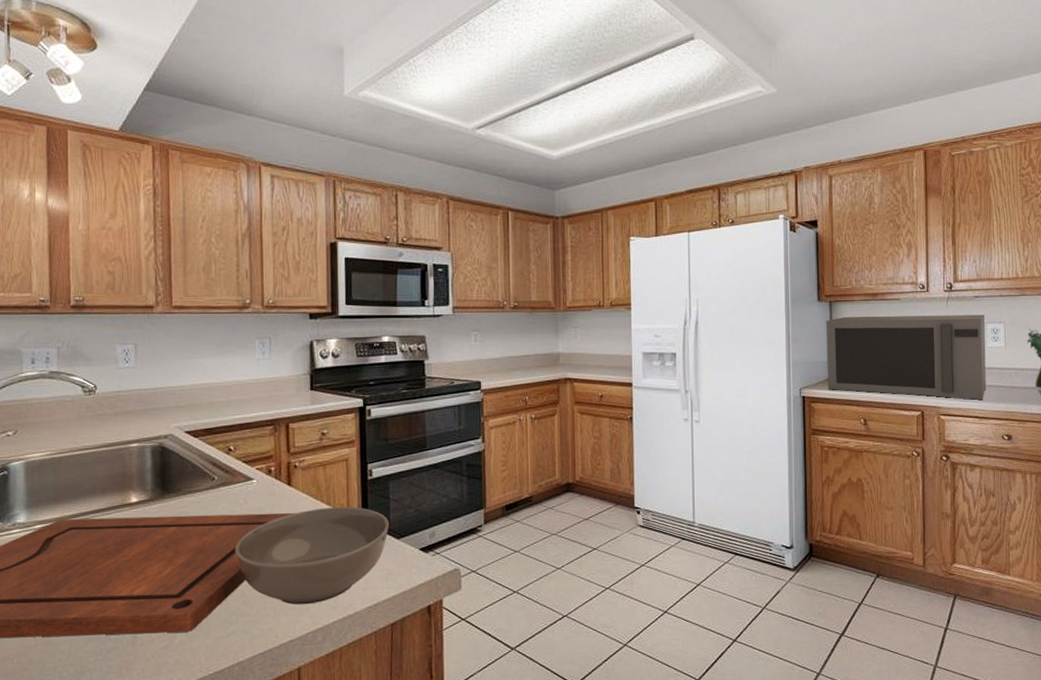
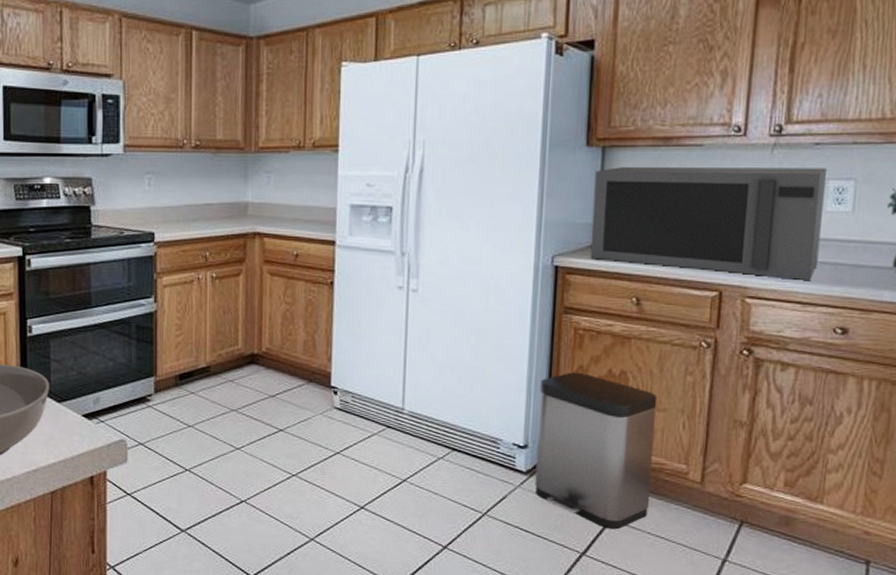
pedal bin: none [799,482,888,611] -> present [535,372,658,530]

